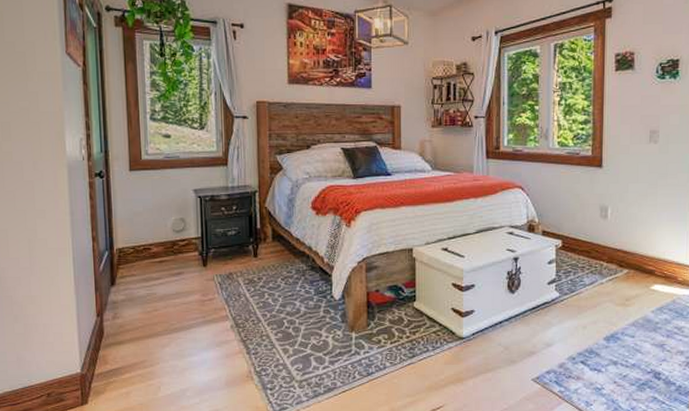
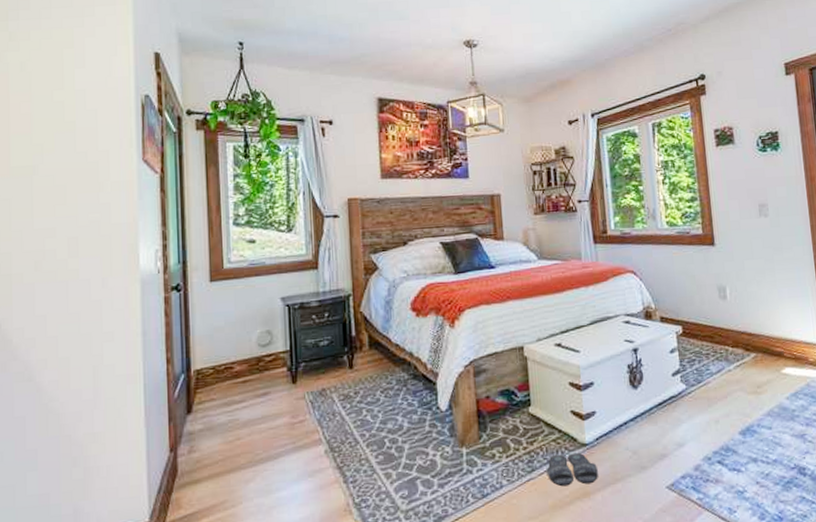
slippers: none [425,344,471,372] -> present [546,452,598,487]

